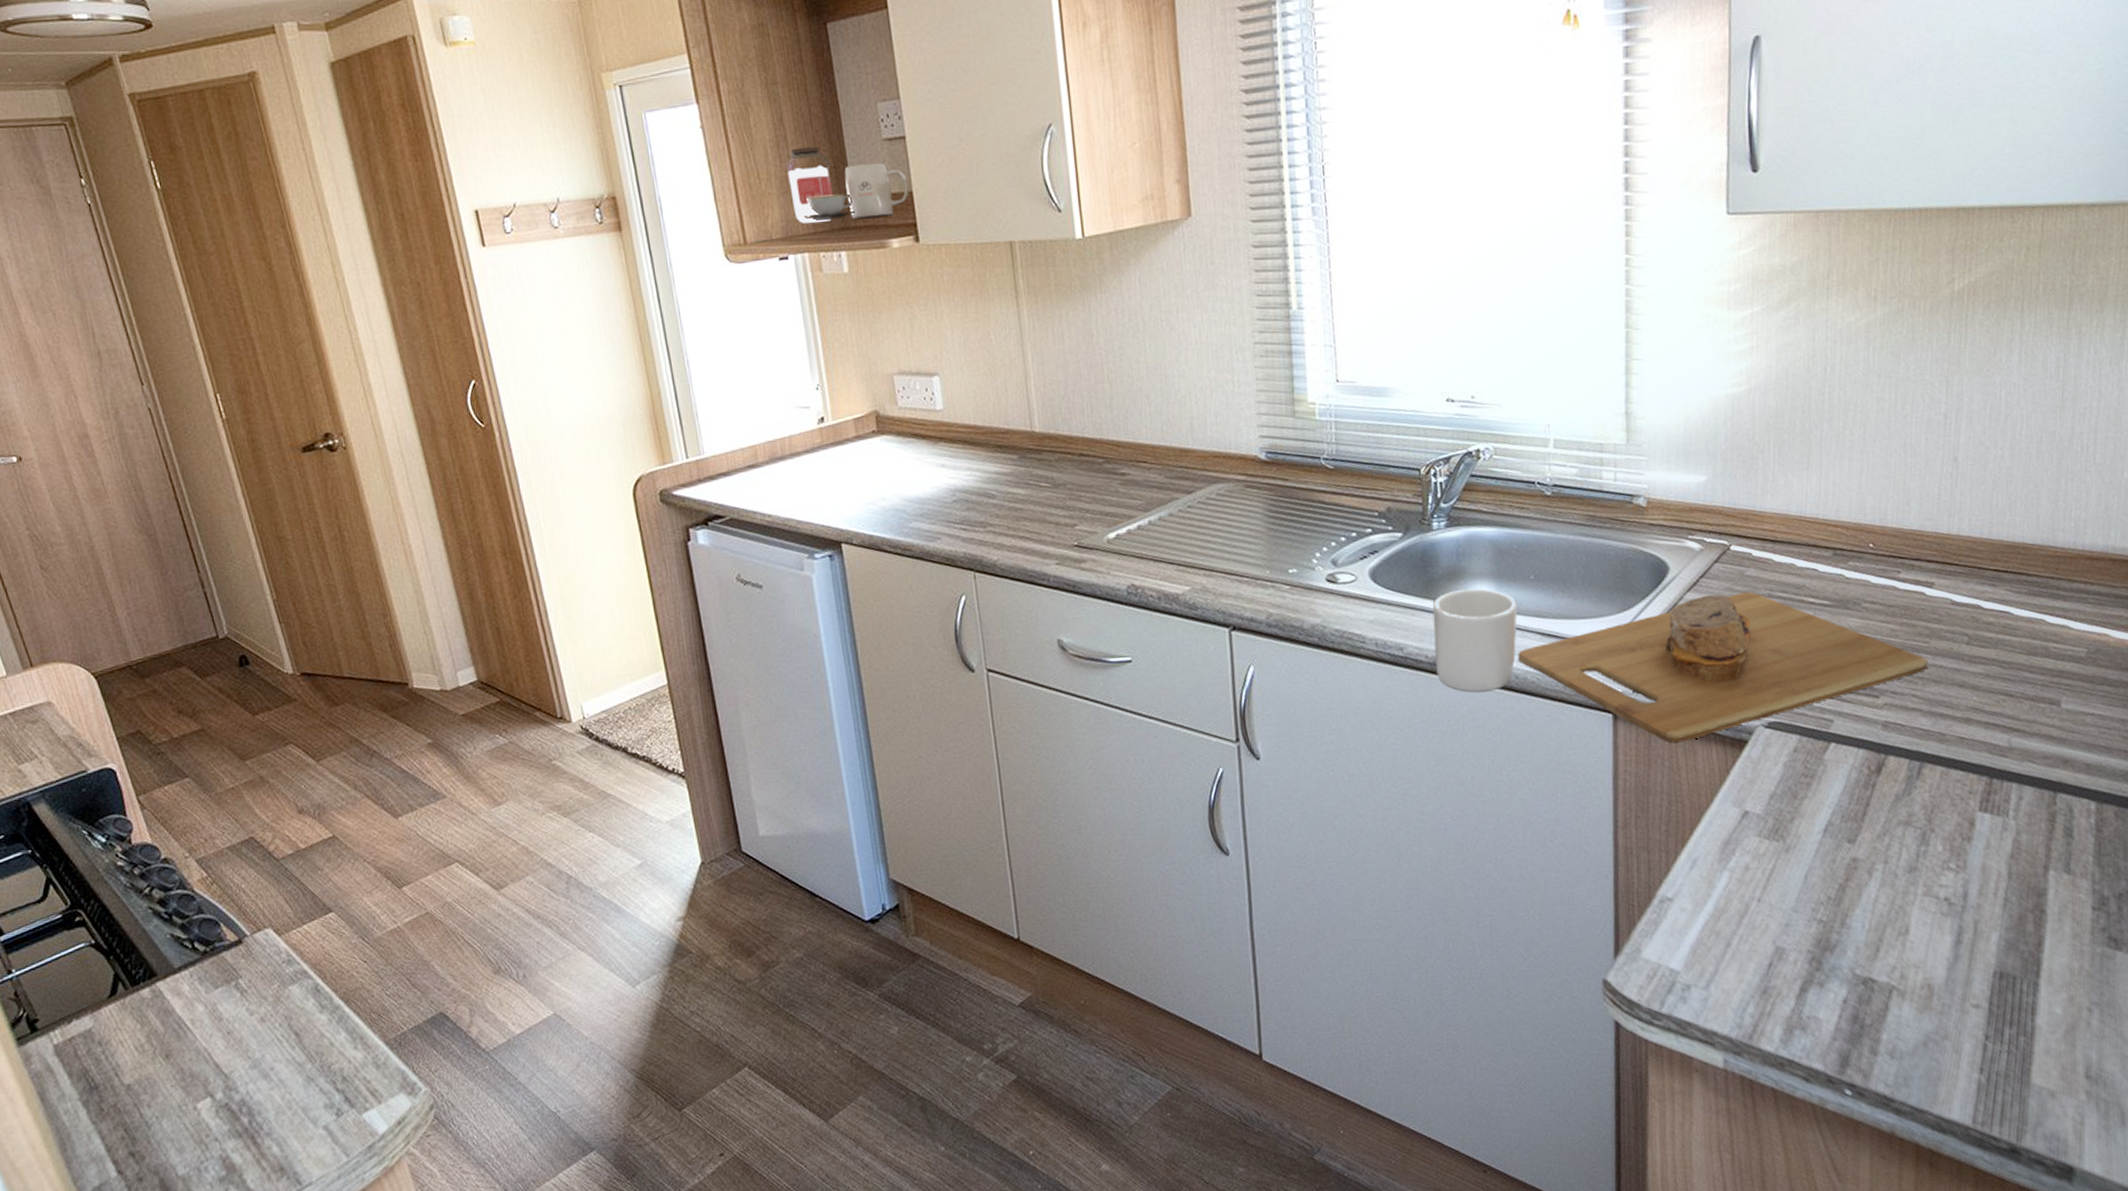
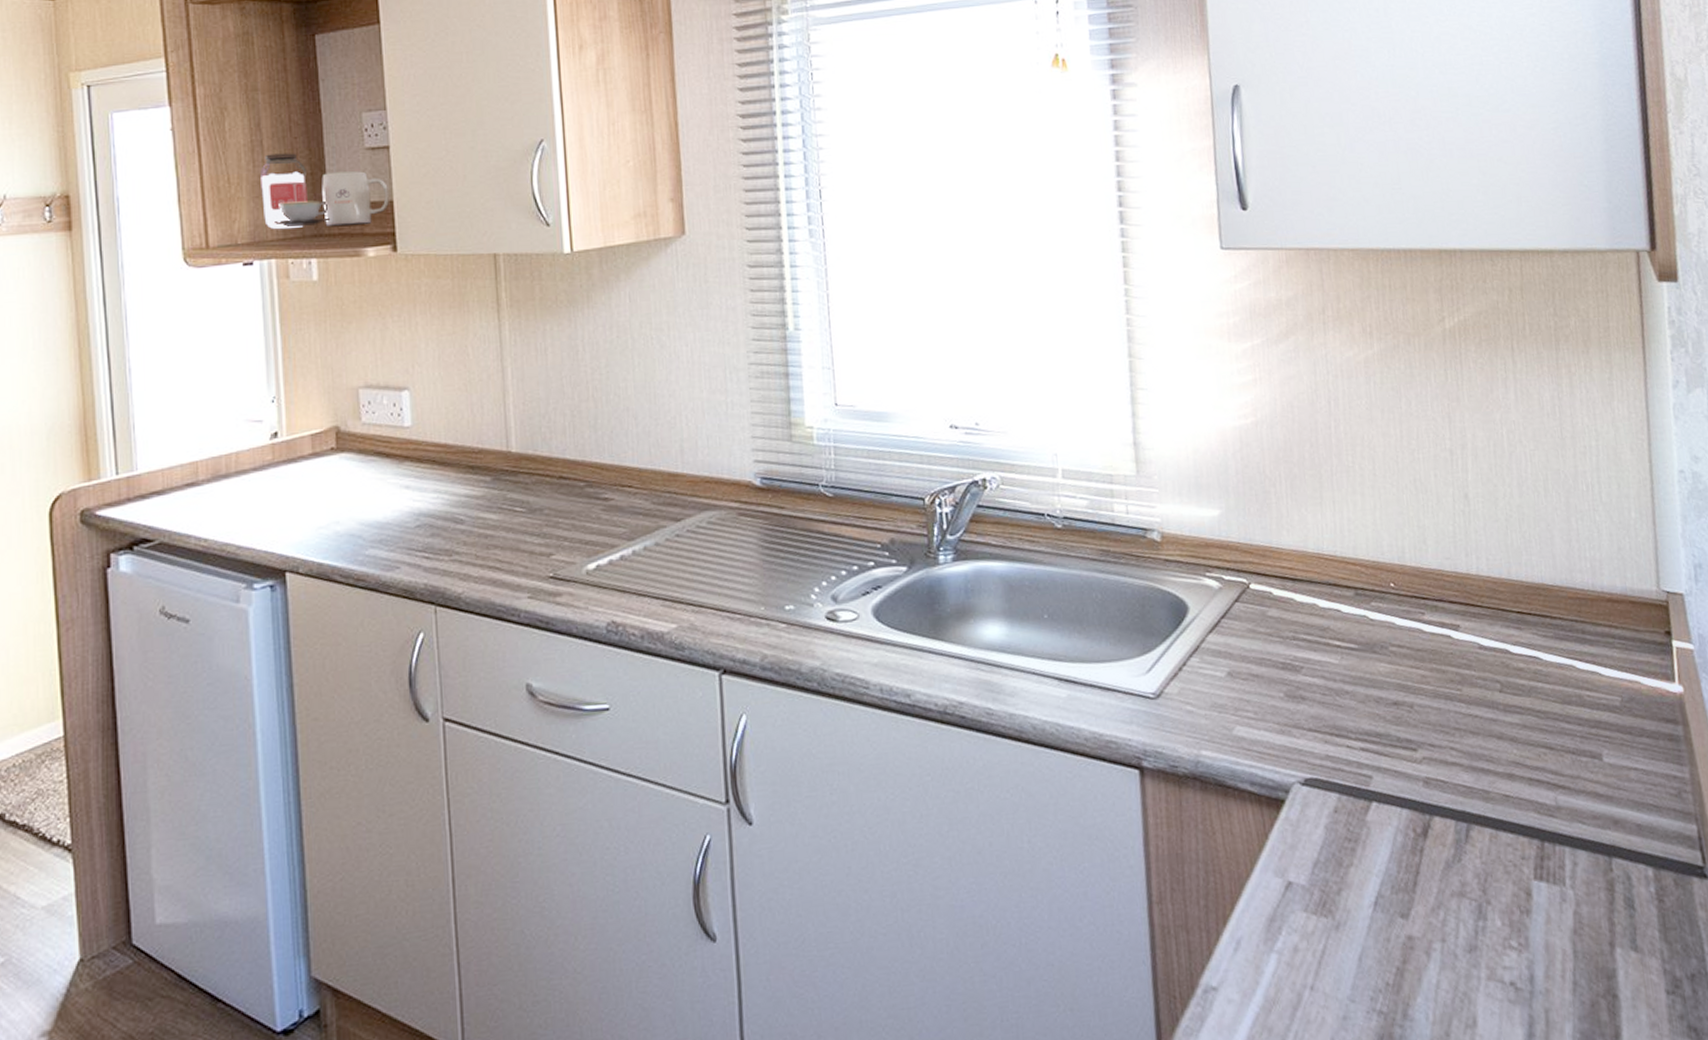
mug: present [1432,588,1518,693] -> none [941,628,1033,746]
cutting board: present [1518,592,1928,744] -> none [1034,634,1464,805]

